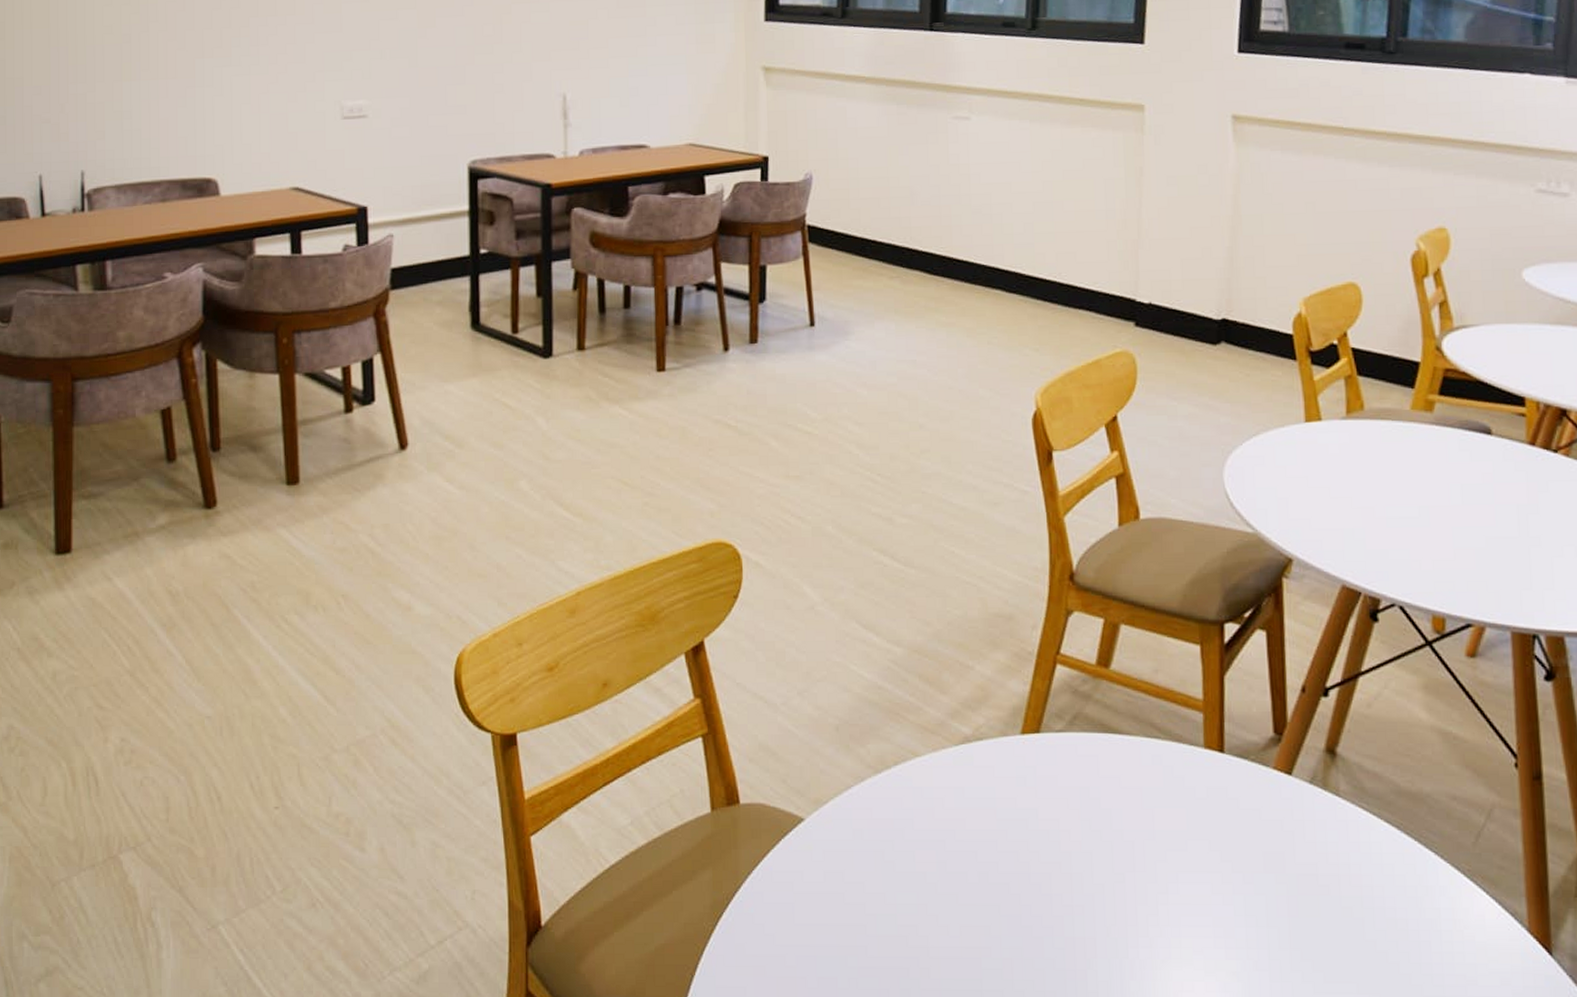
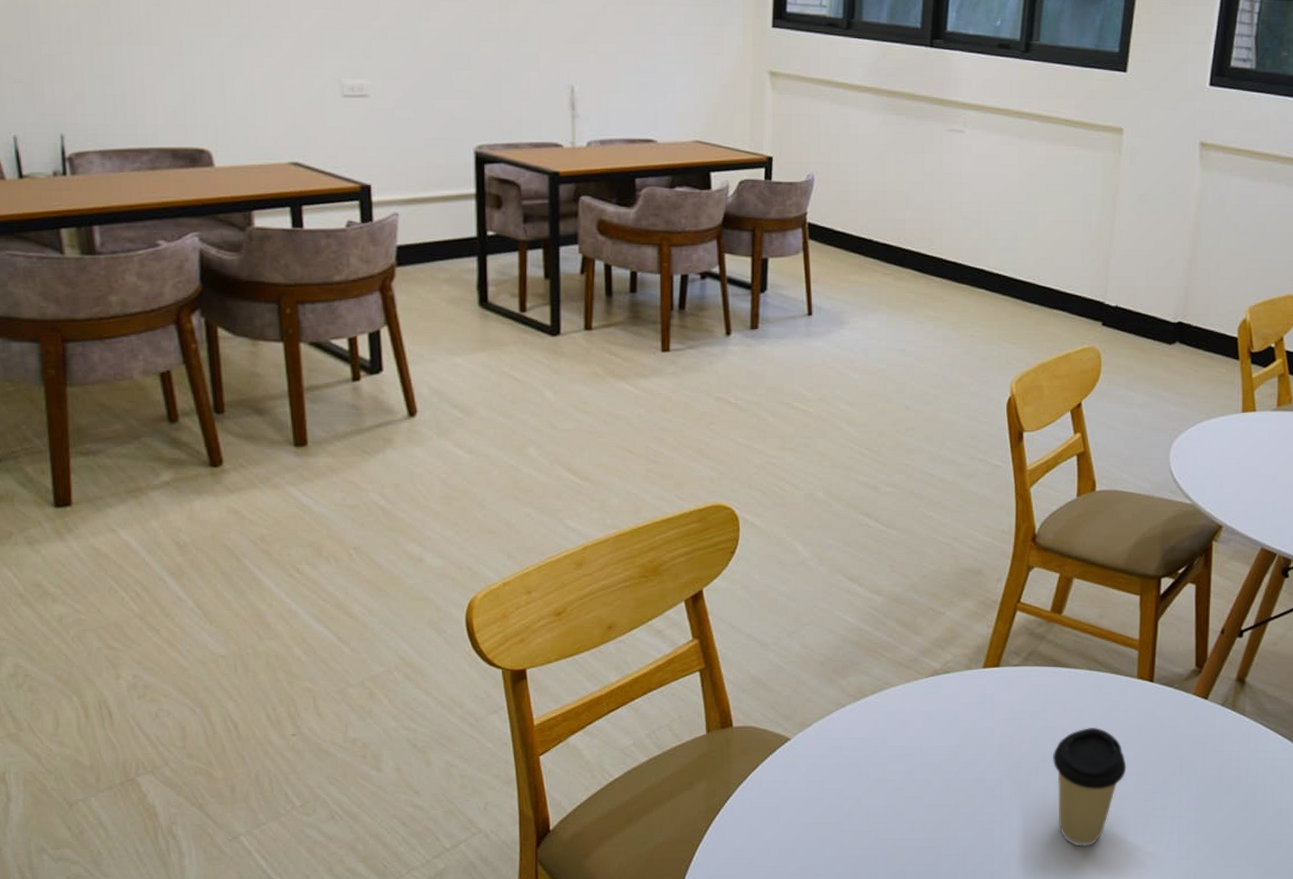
coffee cup: none [1109,810,1199,963] -> present [1053,728,1127,848]

